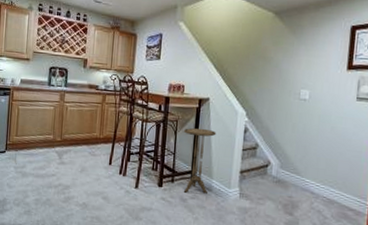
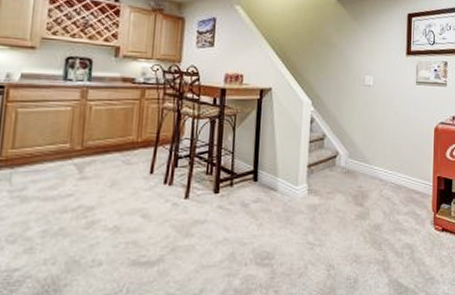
side table: present [183,128,217,194] -> none [243,121,281,196]

